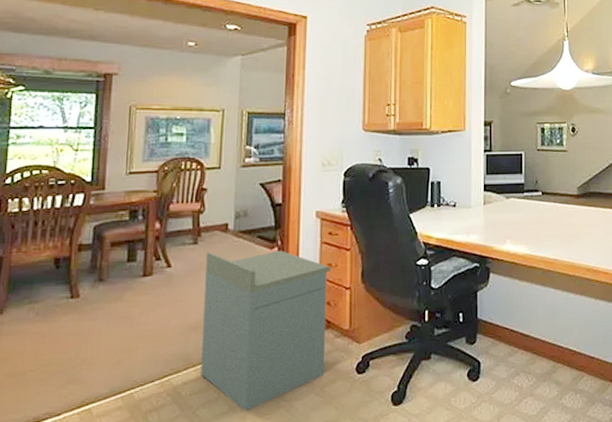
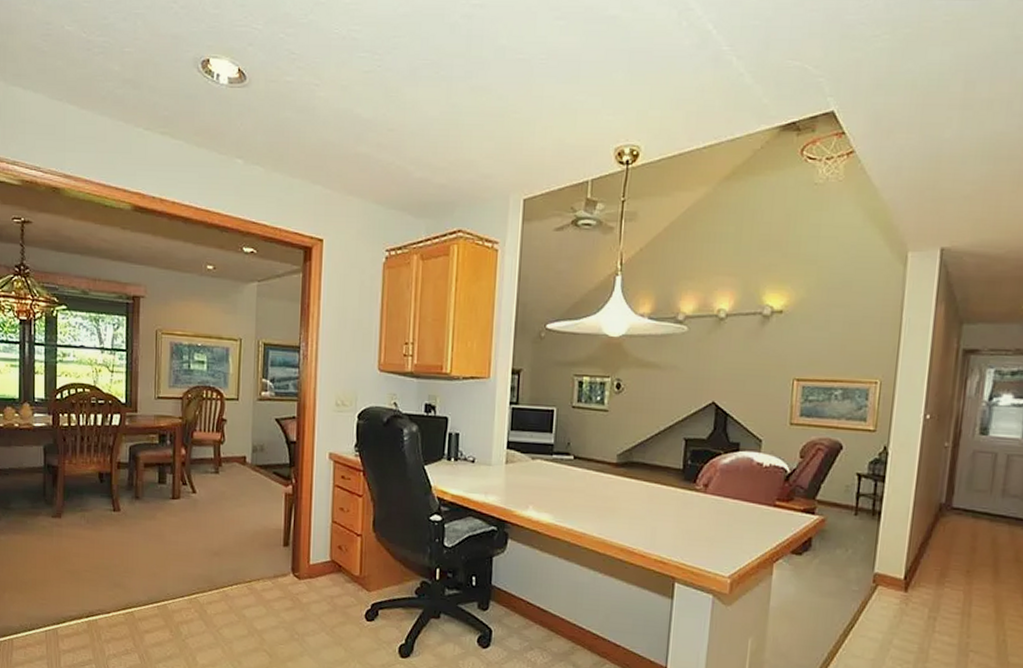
storage cabinet: present [201,251,332,412] -> none [223,483,344,638]

